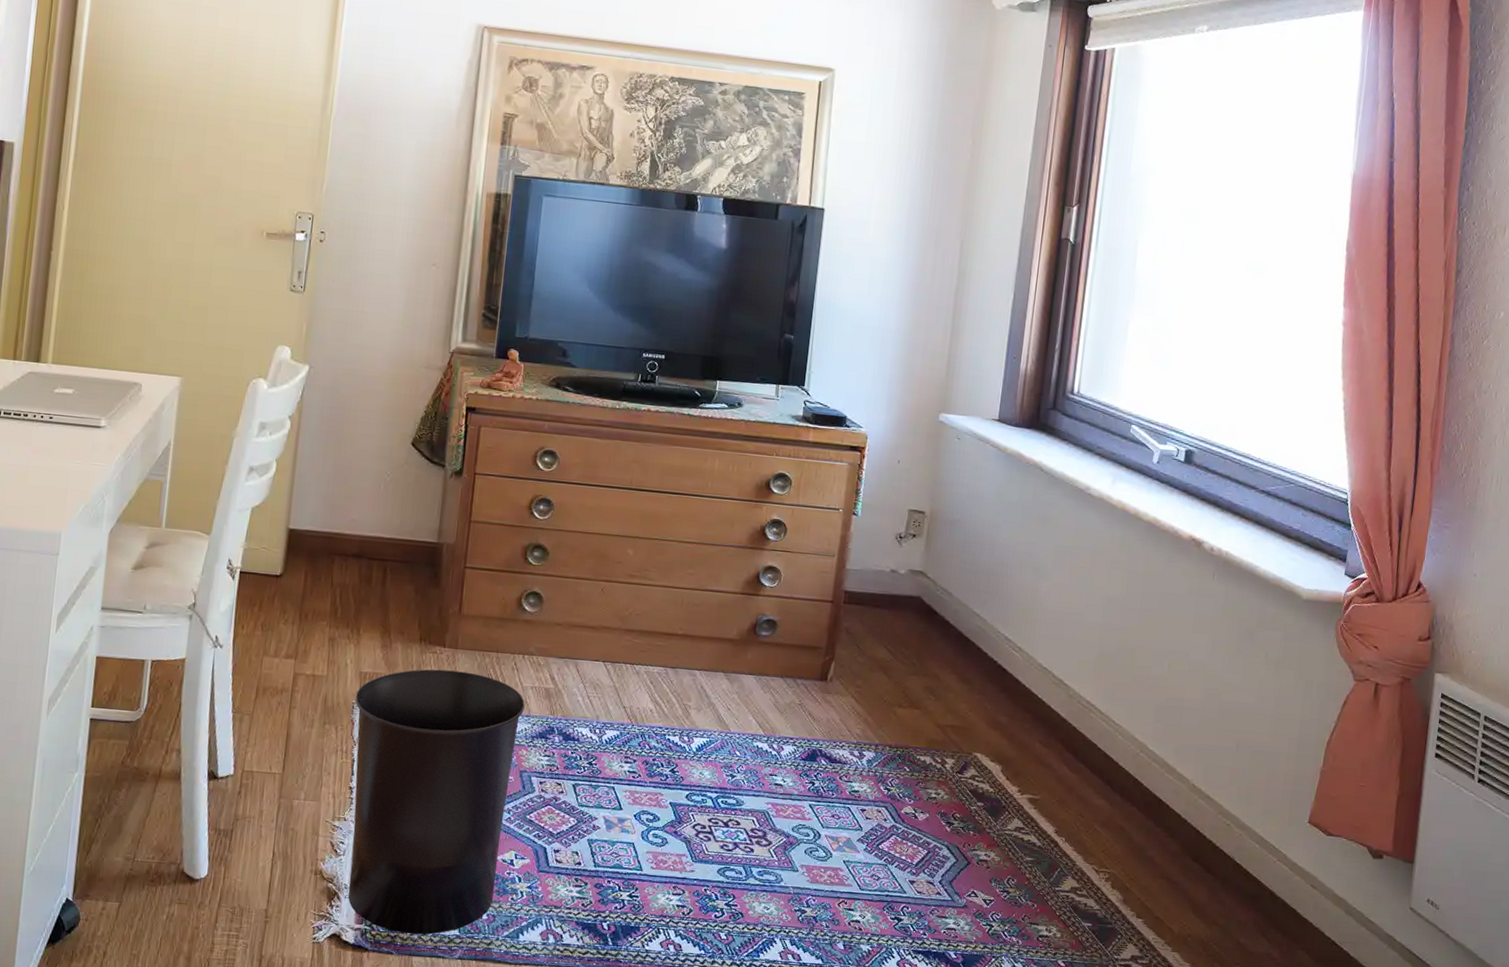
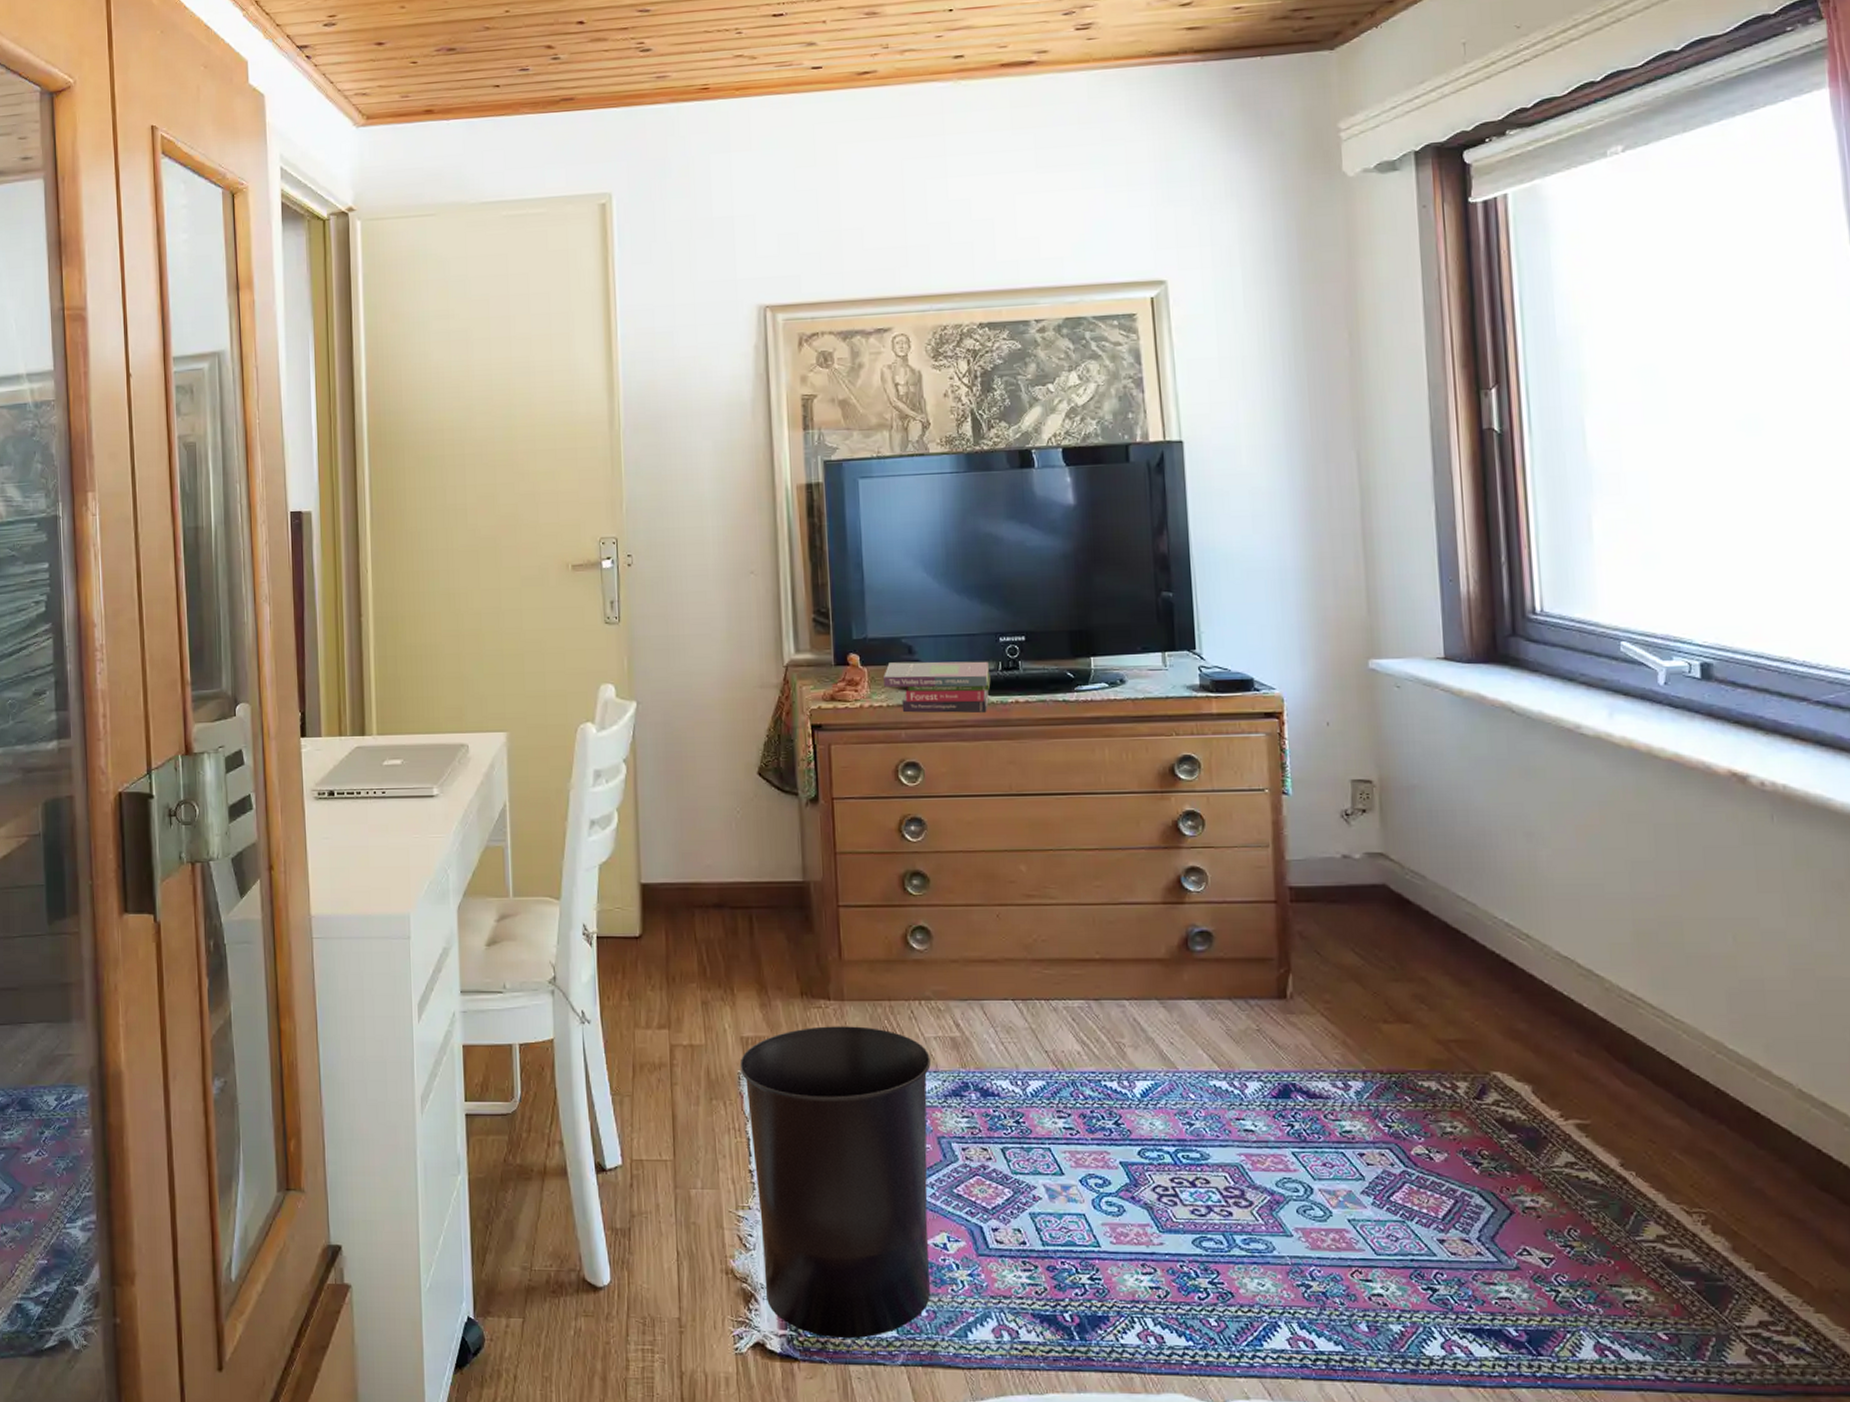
books: none [536,362,630,417] -> present [884,661,991,714]

